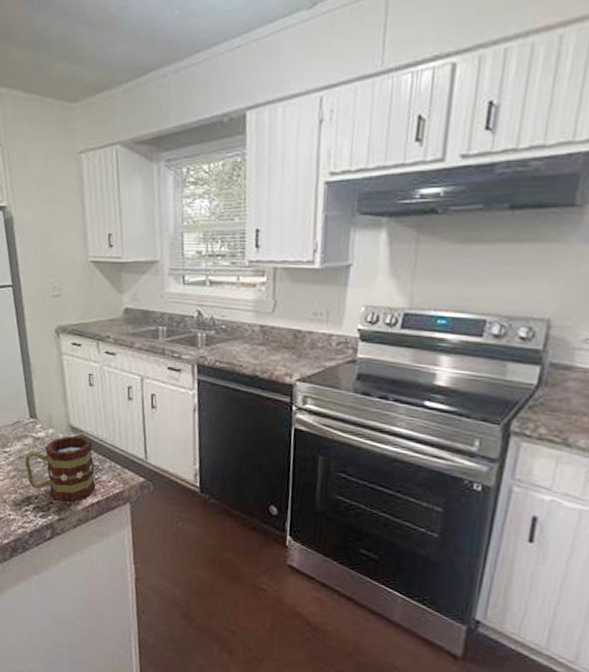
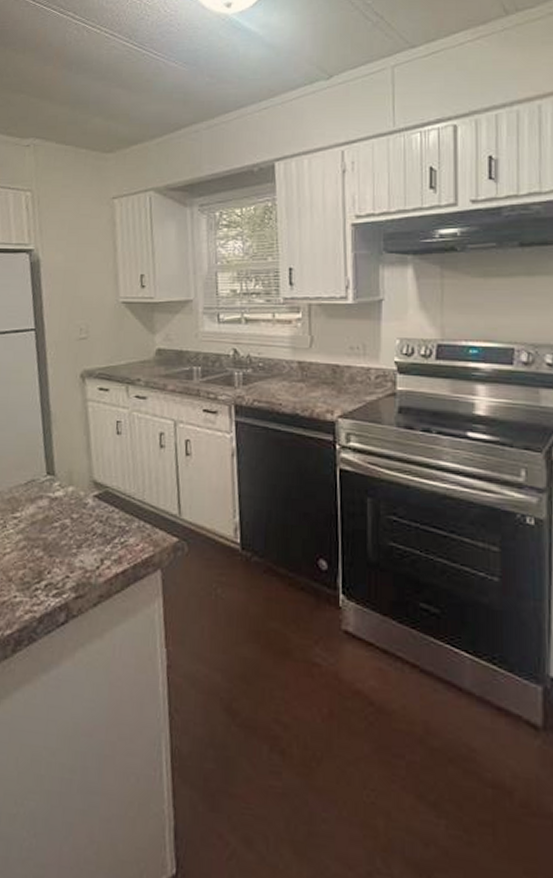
mug: present [24,435,96,502] -> none [37,492,122,574]

